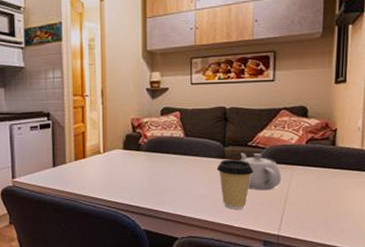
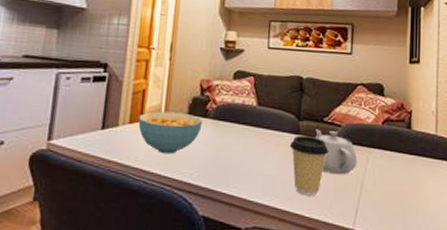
cereal bowl: none [82,148,137,183] -> present [138,111,203,155]

